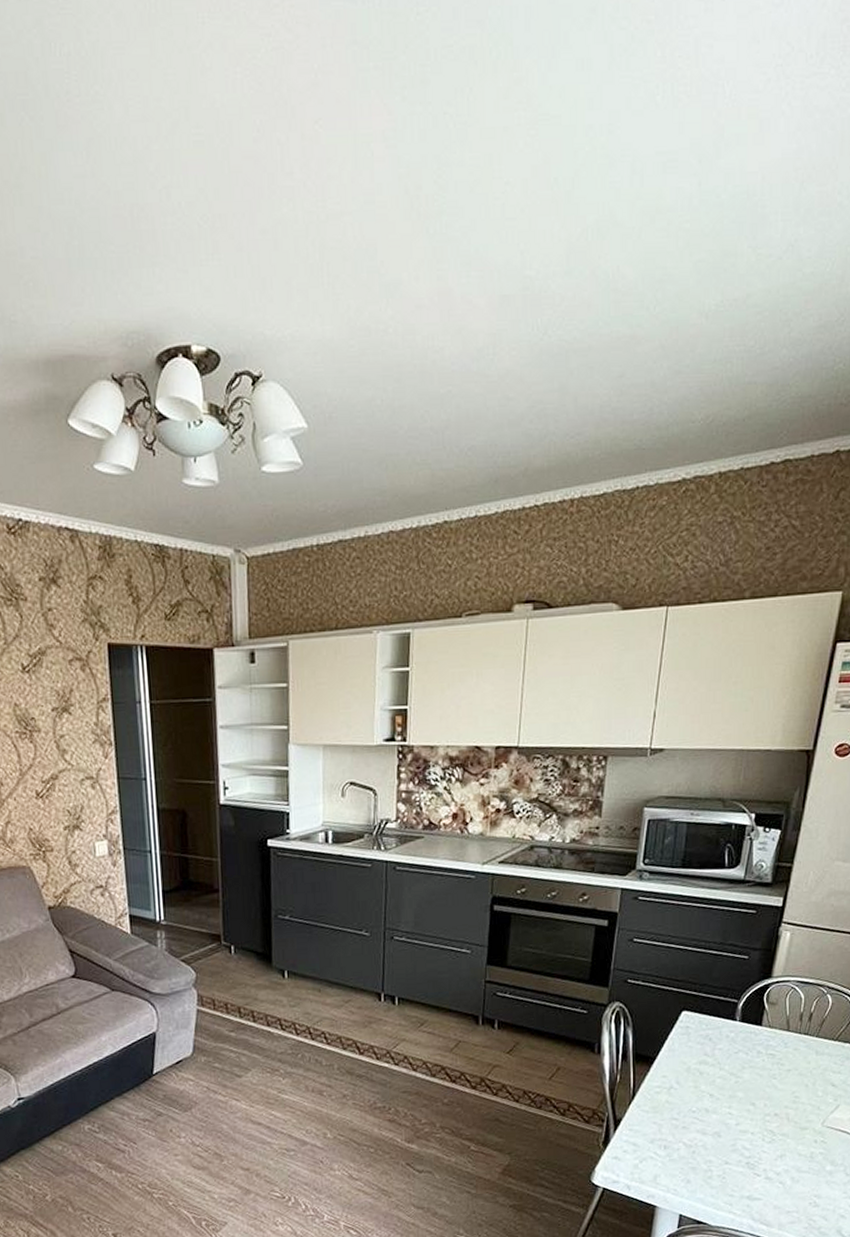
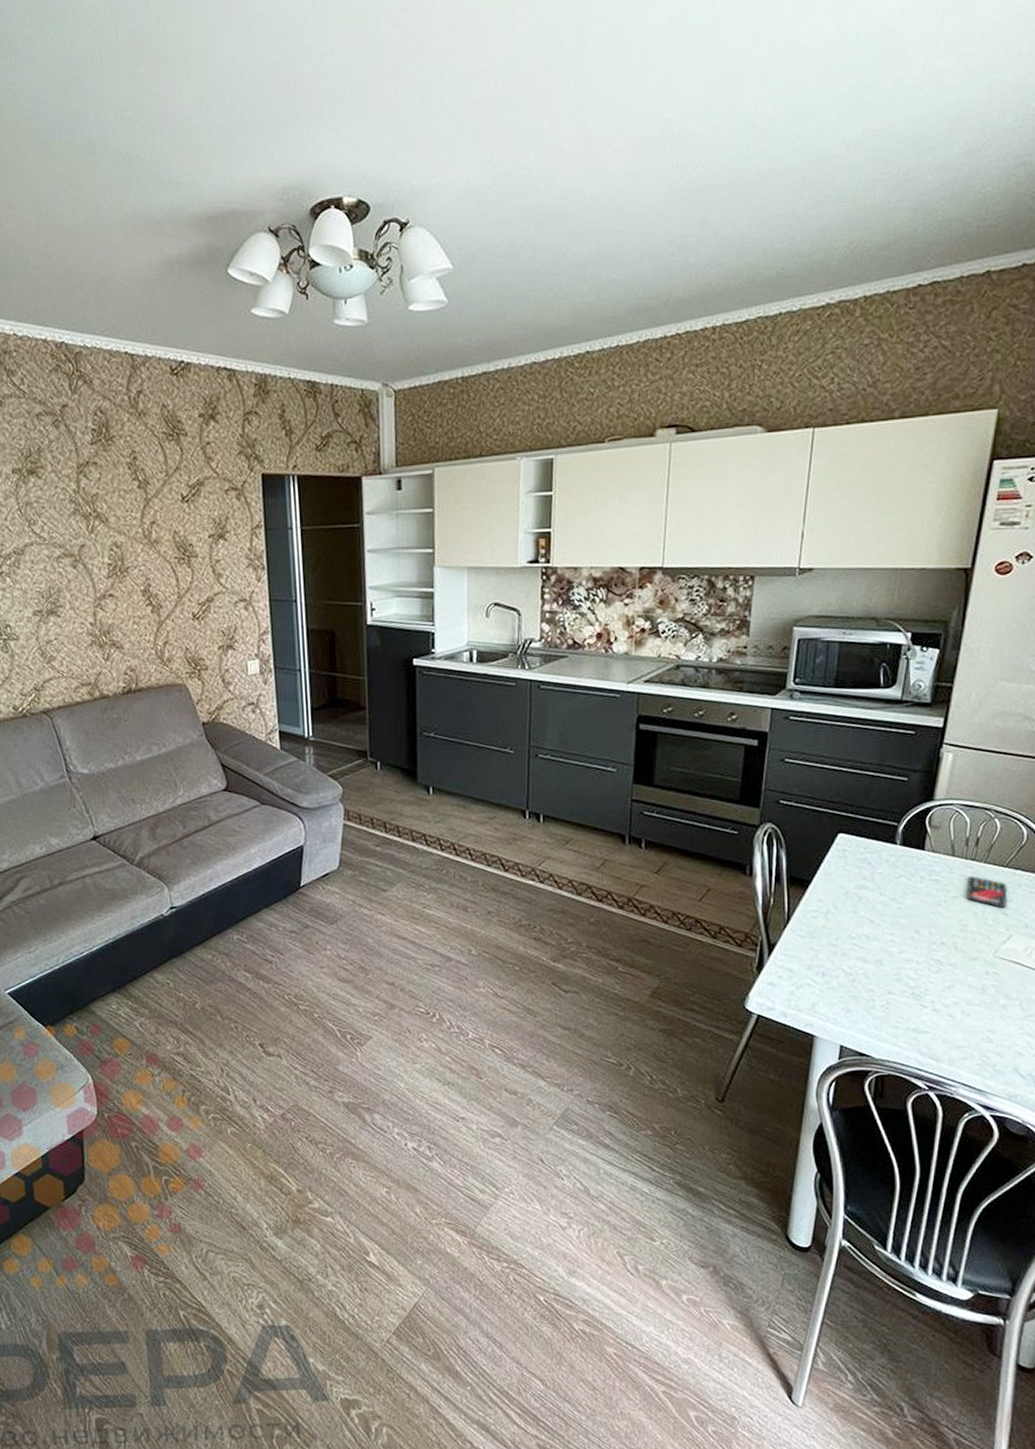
smartphone: none [799,1049,836,1079] -> present [966,876,1006,908]

